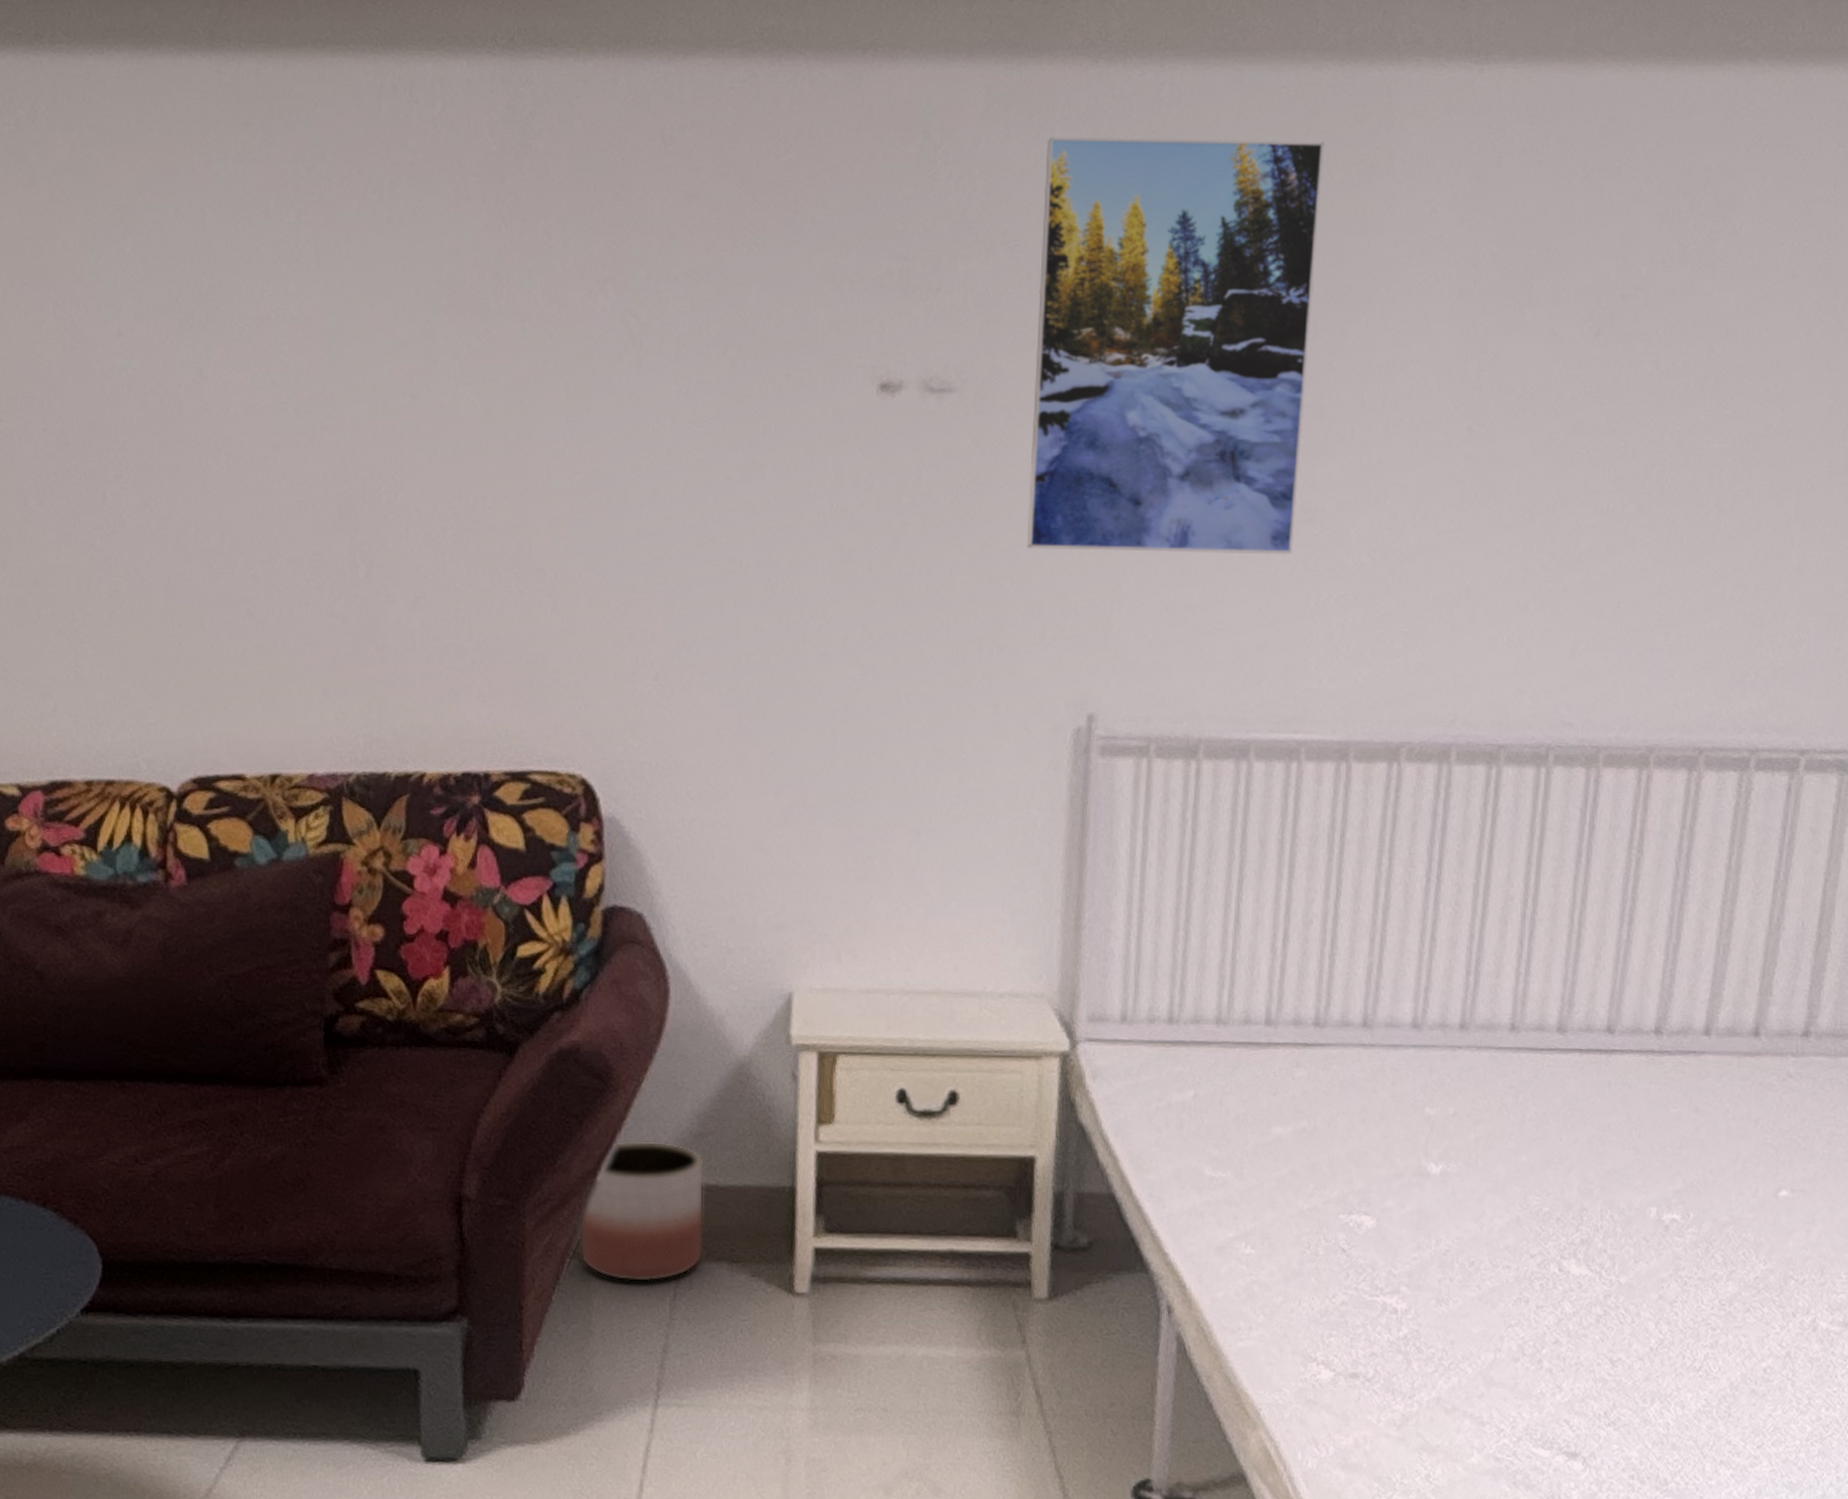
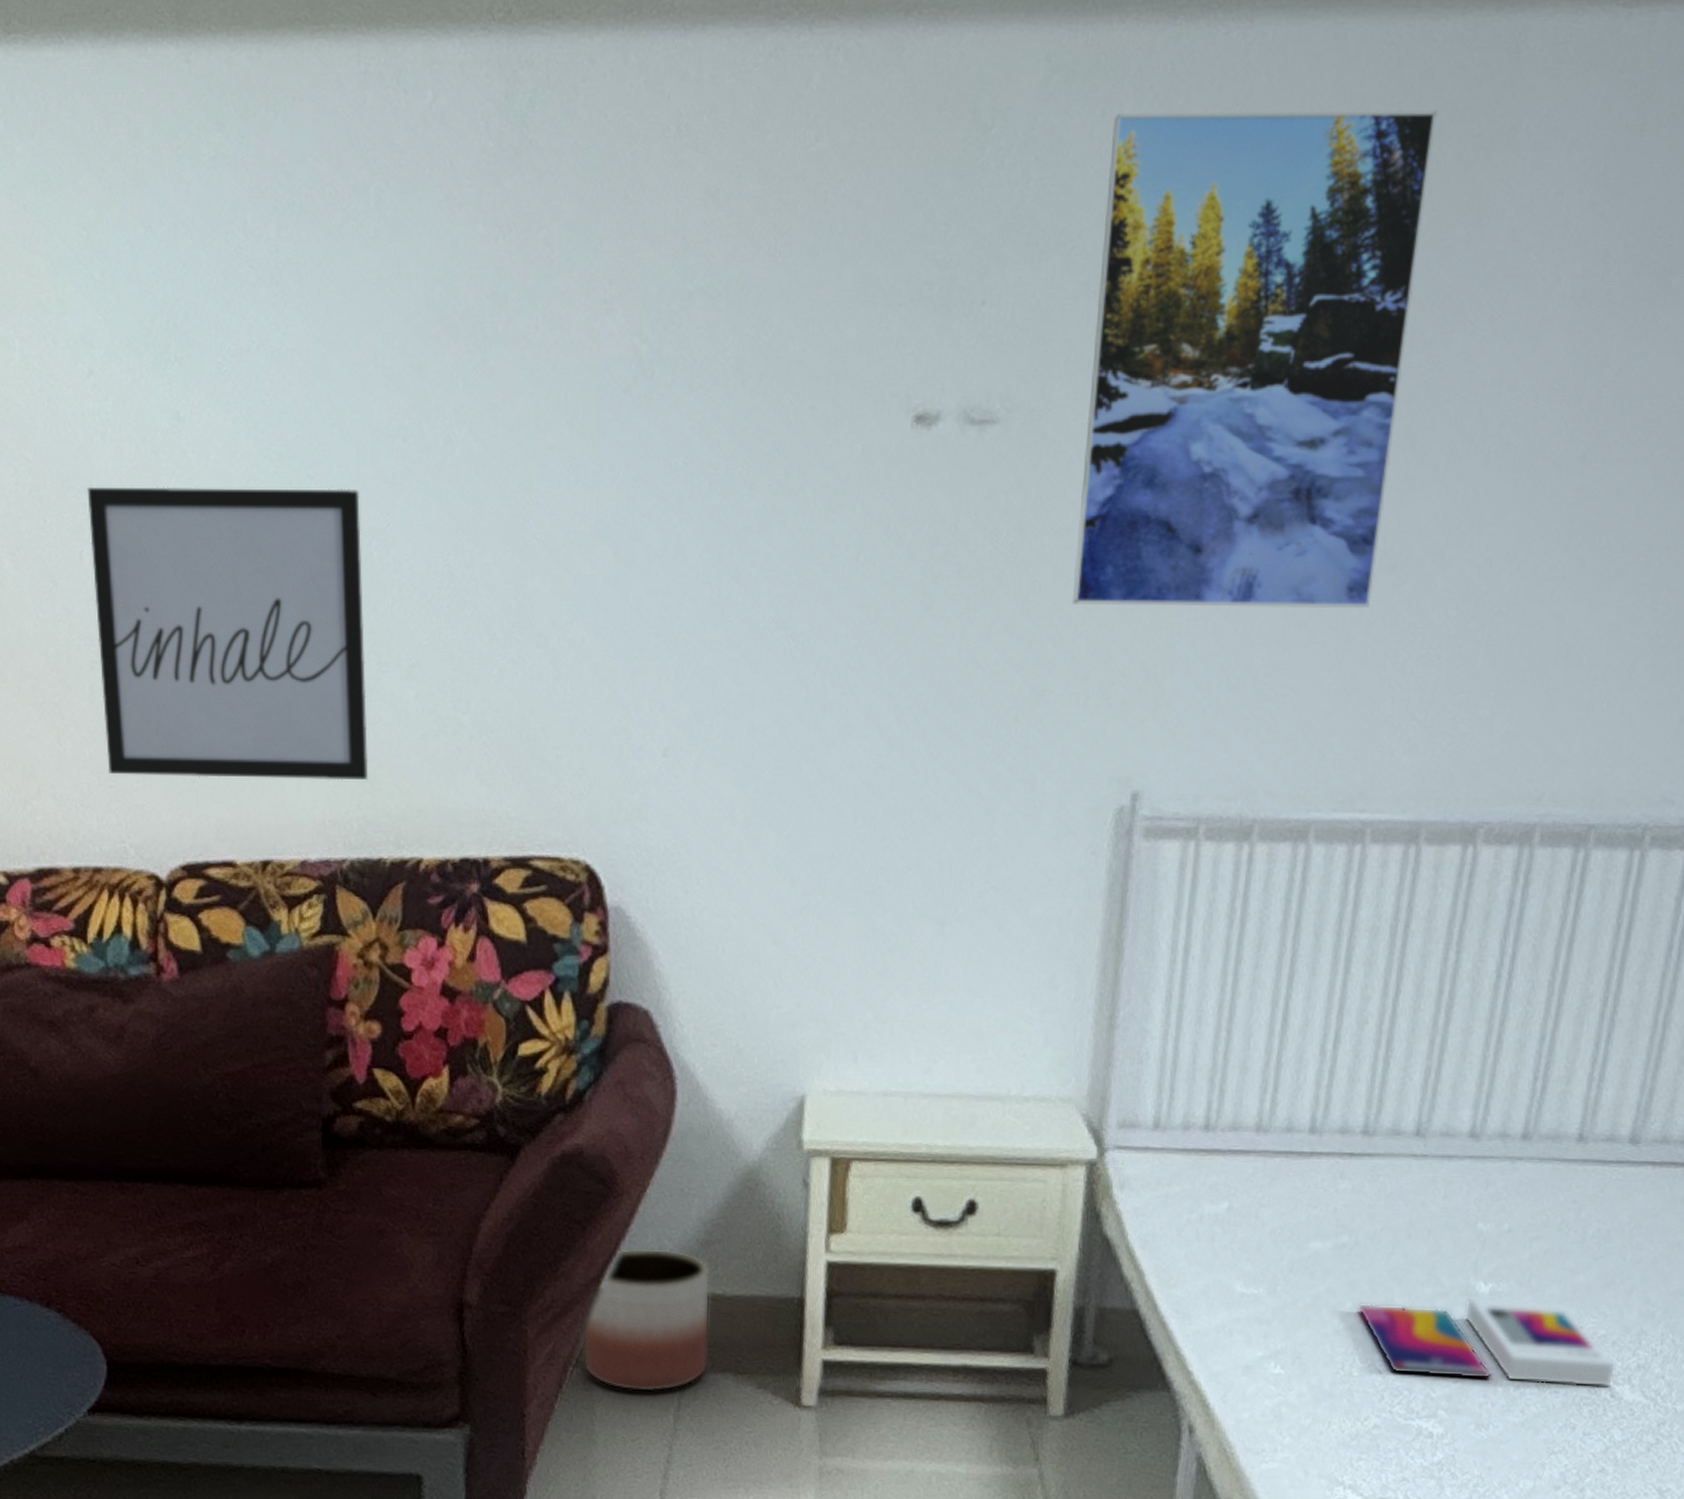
wall art: none [112,435,375,701] -> present [87,487,369,781]
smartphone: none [1320,1177,1562,1262] -> present [1358,1296,1616,1388]

